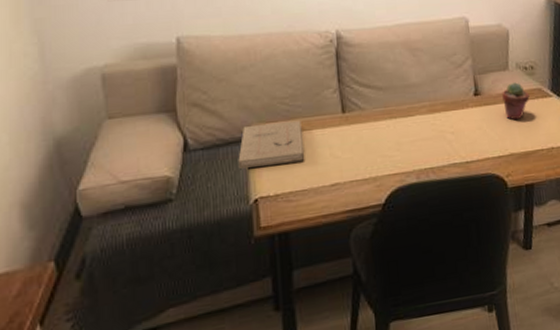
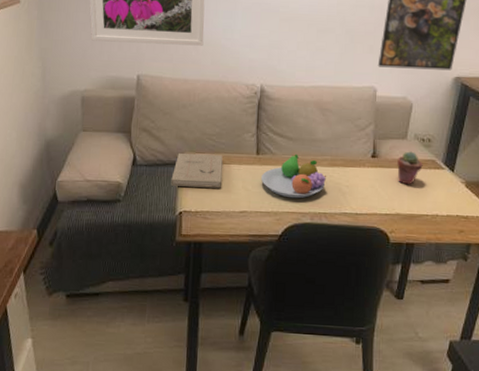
fruit bowl: none [352,105,428,158] -> present [261,154,327,199]

